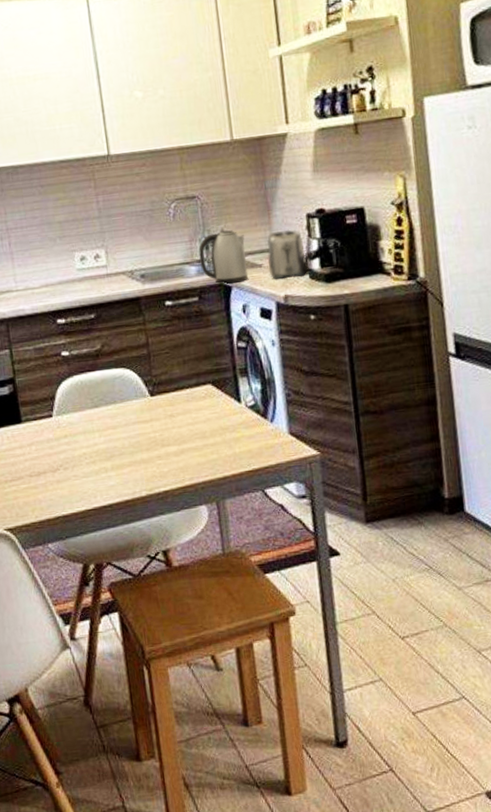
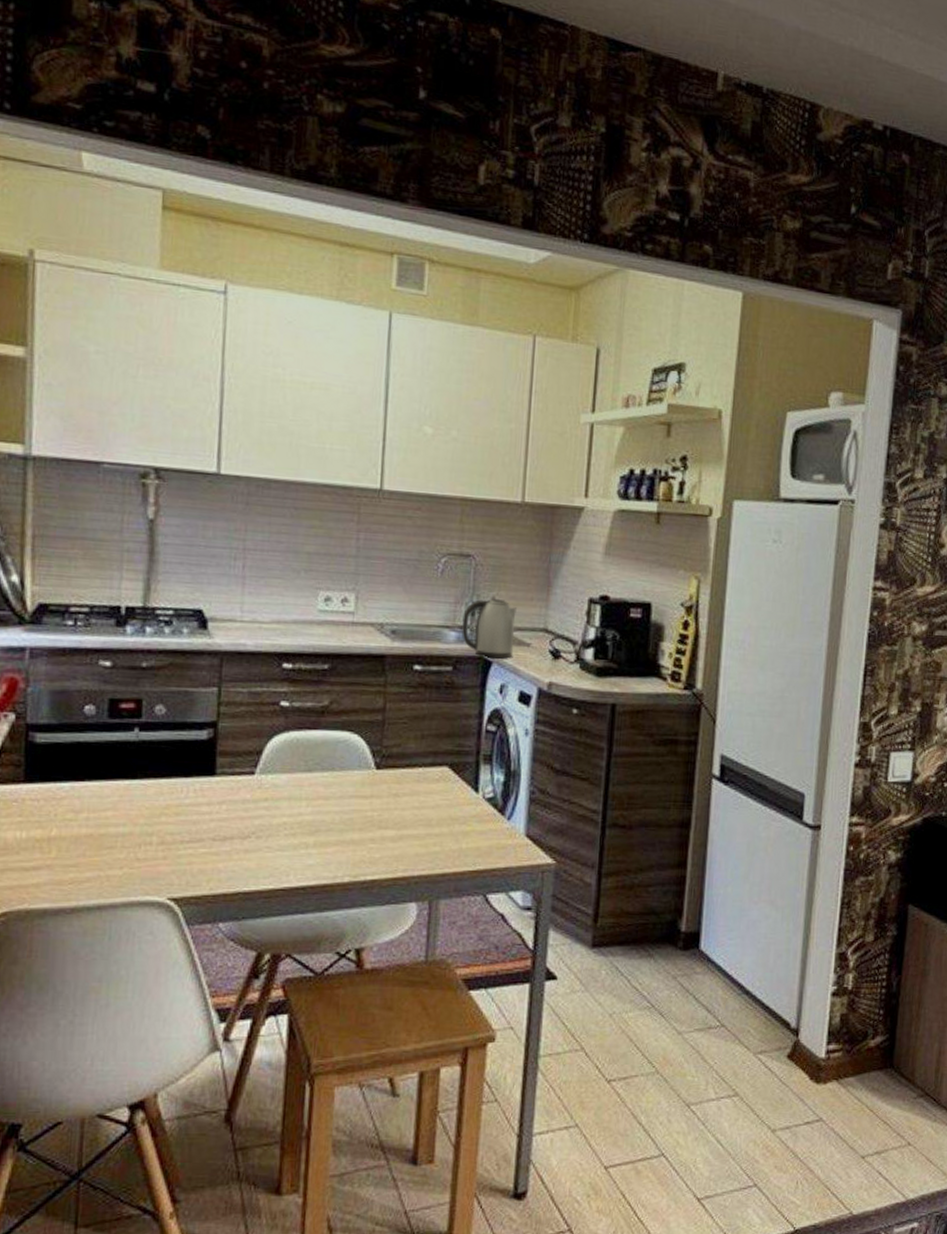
toaster: present [266,229,308,280] -> none [536,611,581,666]

